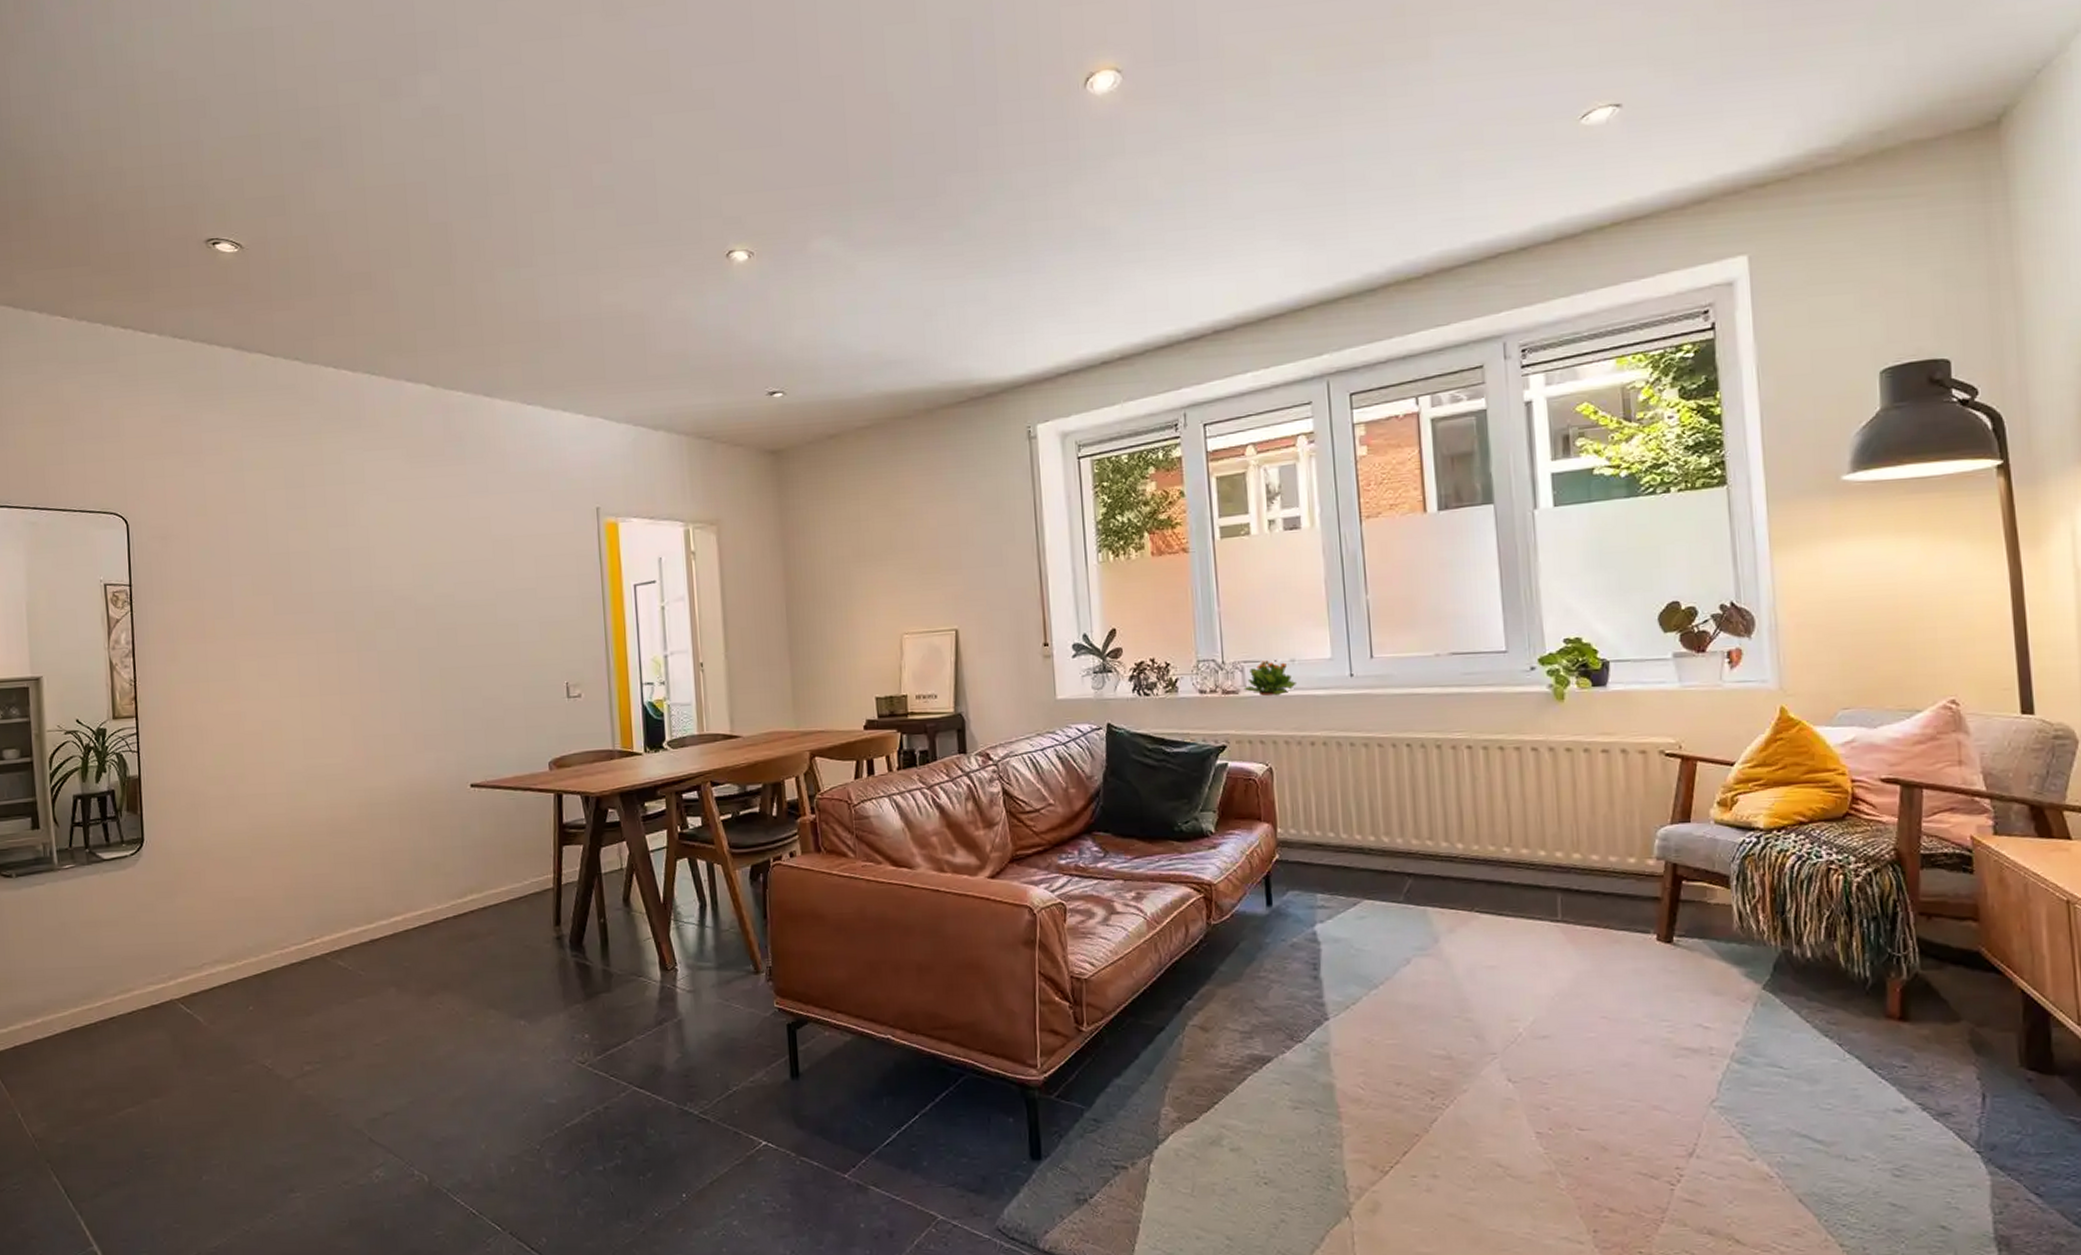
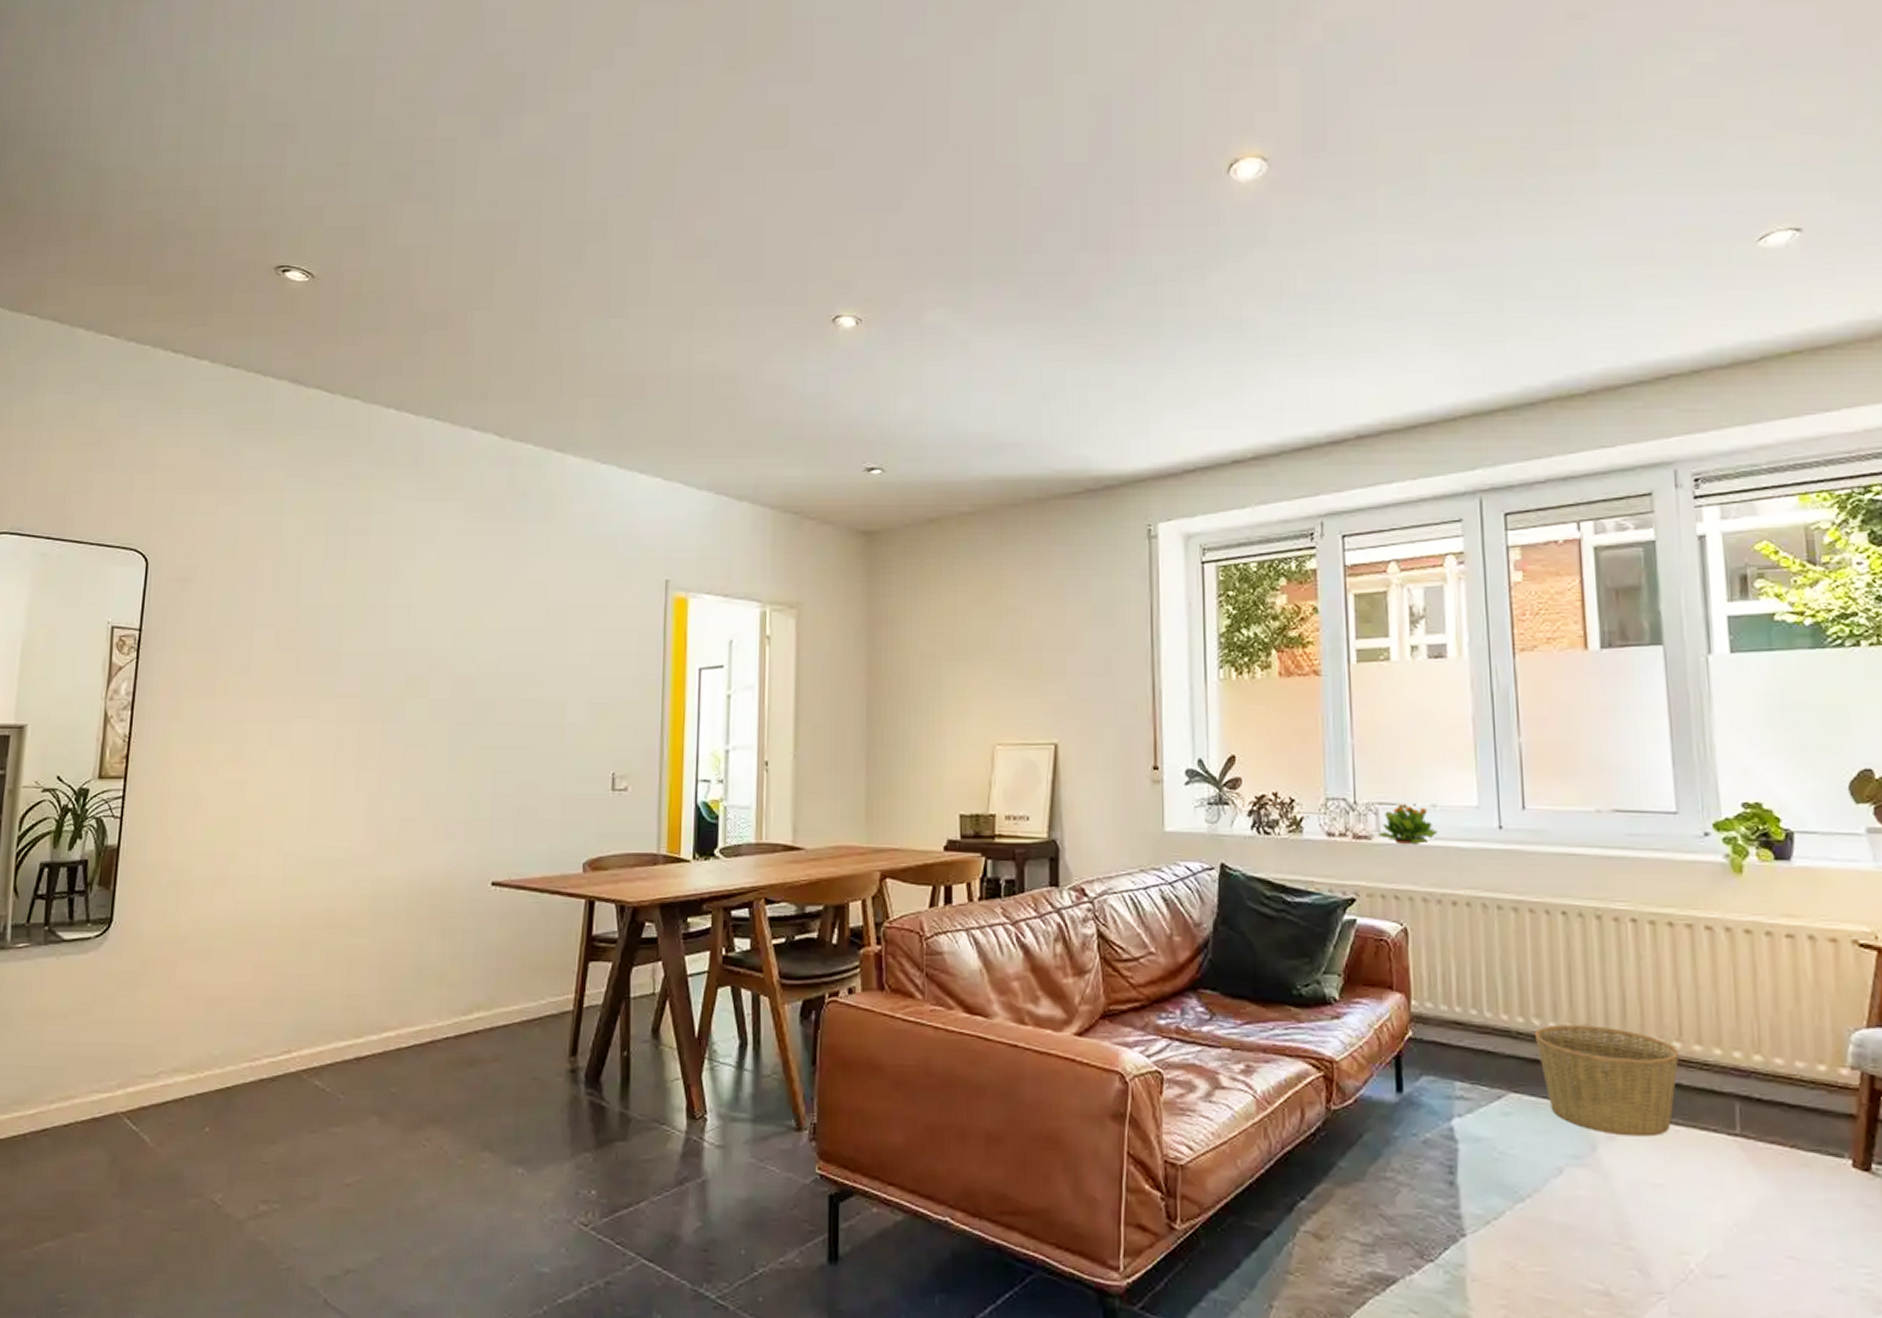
basket: none [1384,838,1509,929] -> present [1534,1025,1679,1137]

